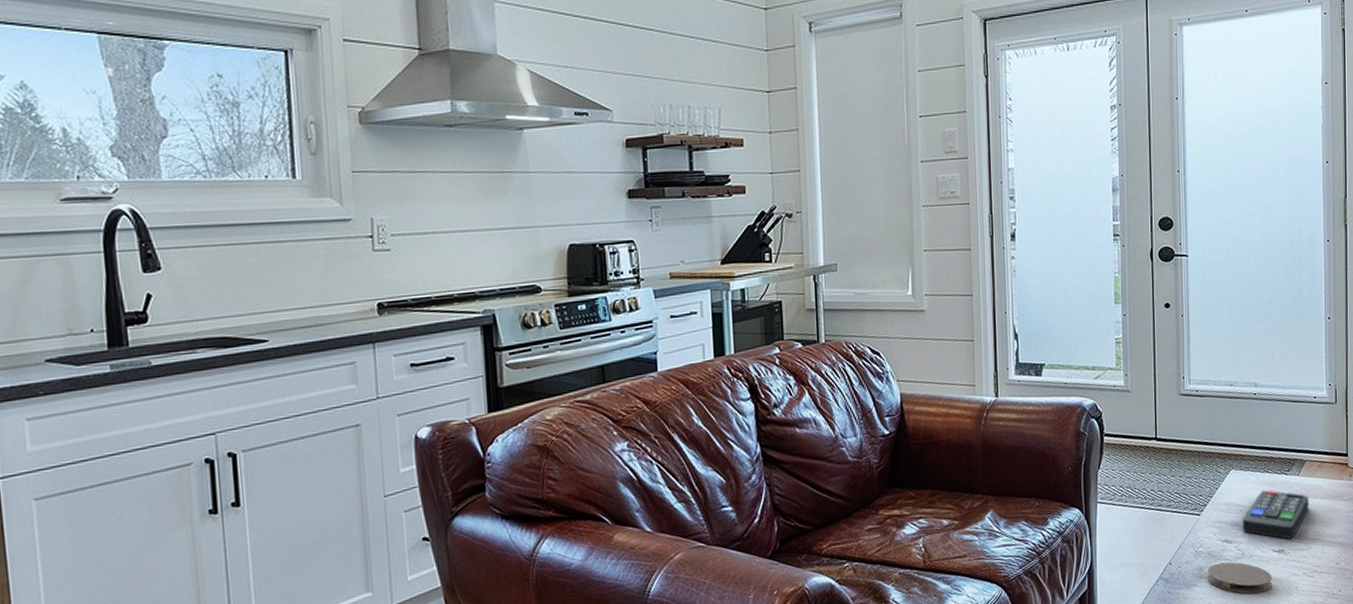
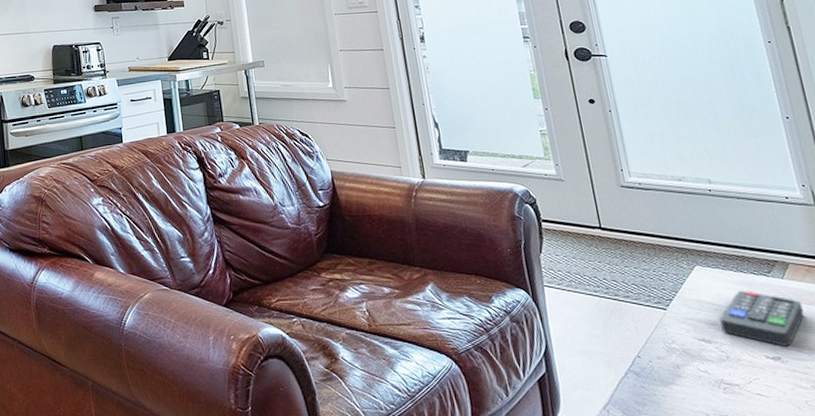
coaster: present [1208,562,1272,594] -> none [686,362,773,402]

